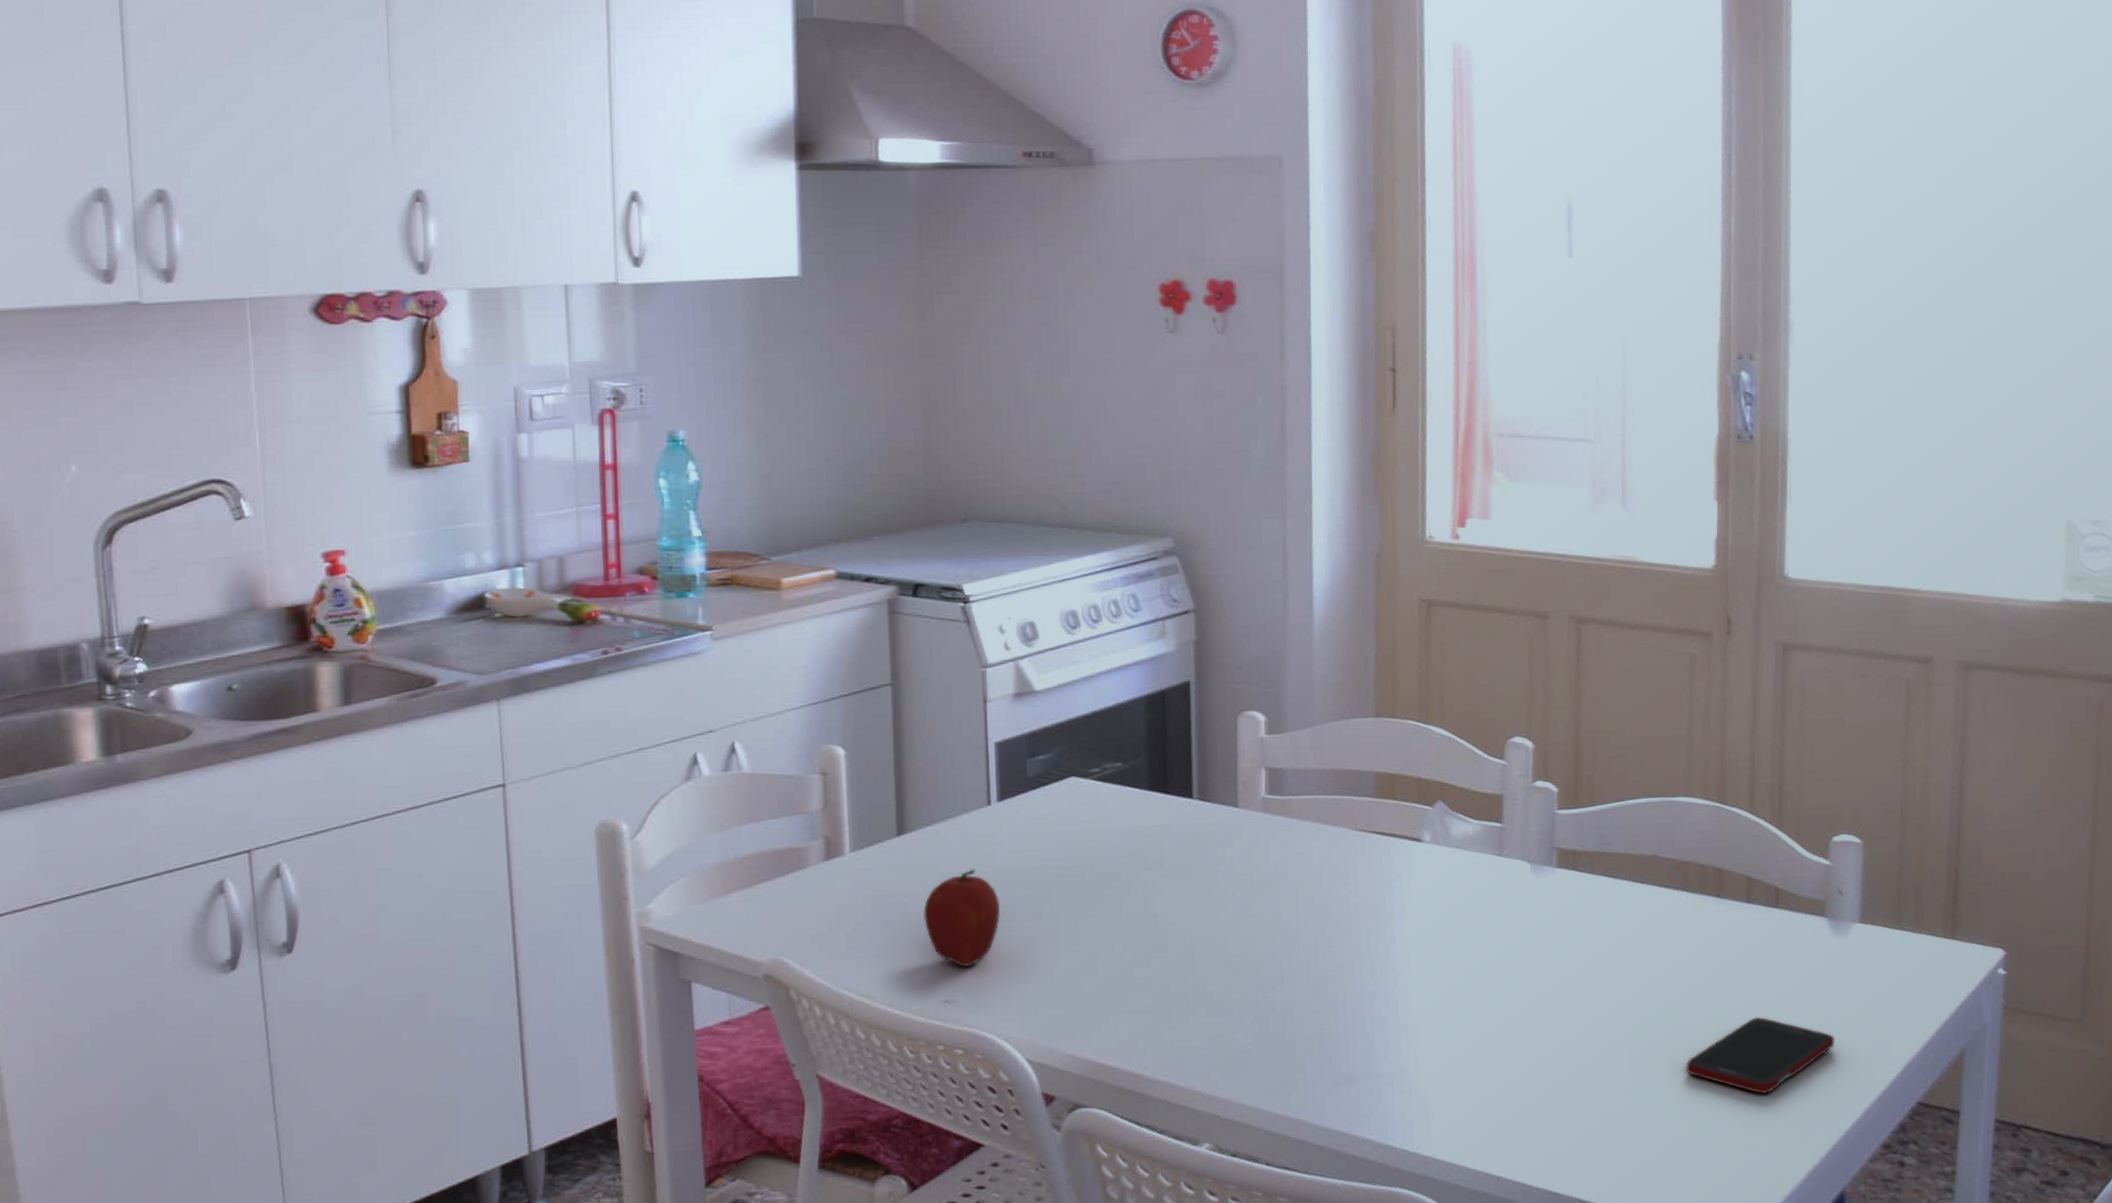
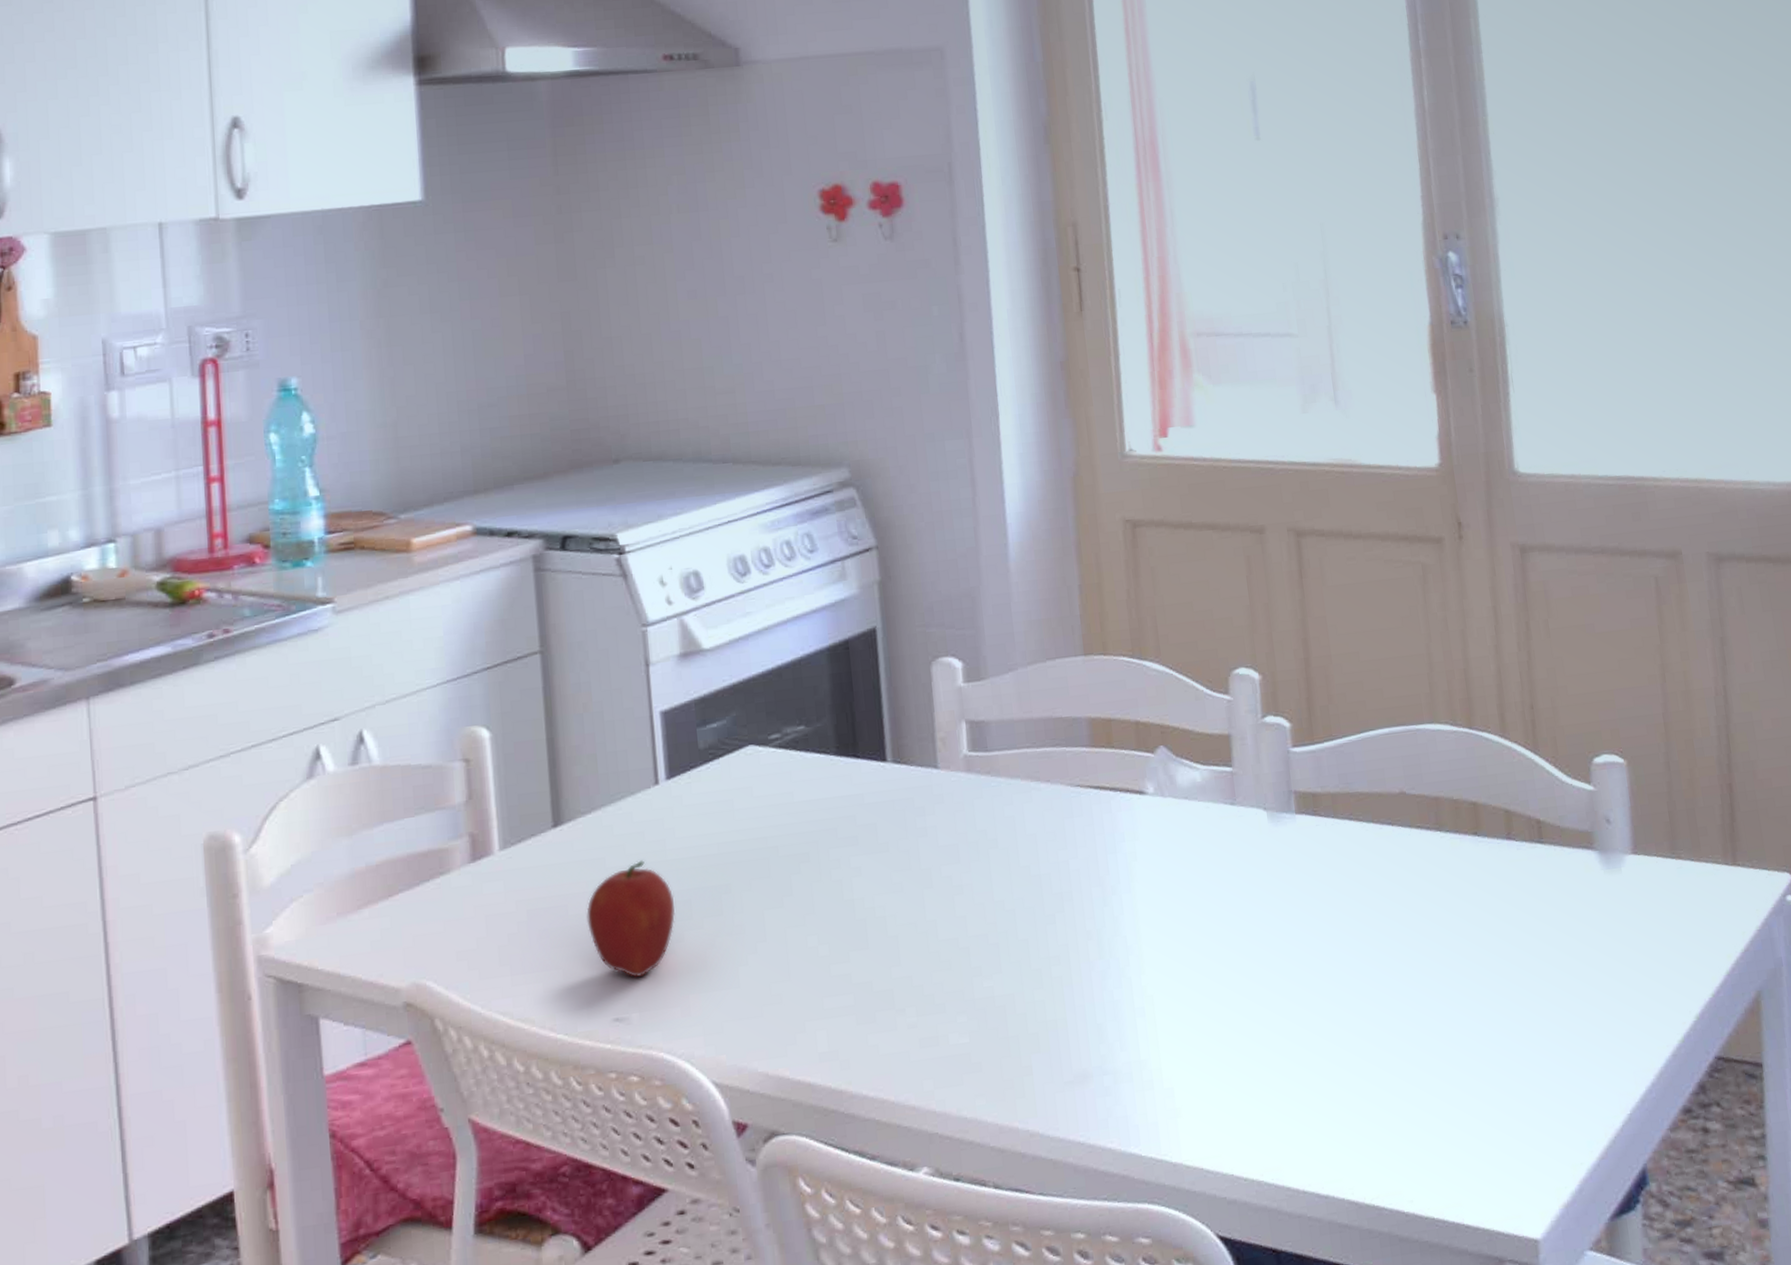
cell phone: present [1685,1016,1836,1095] -> none [1457,970,1619,1061]

